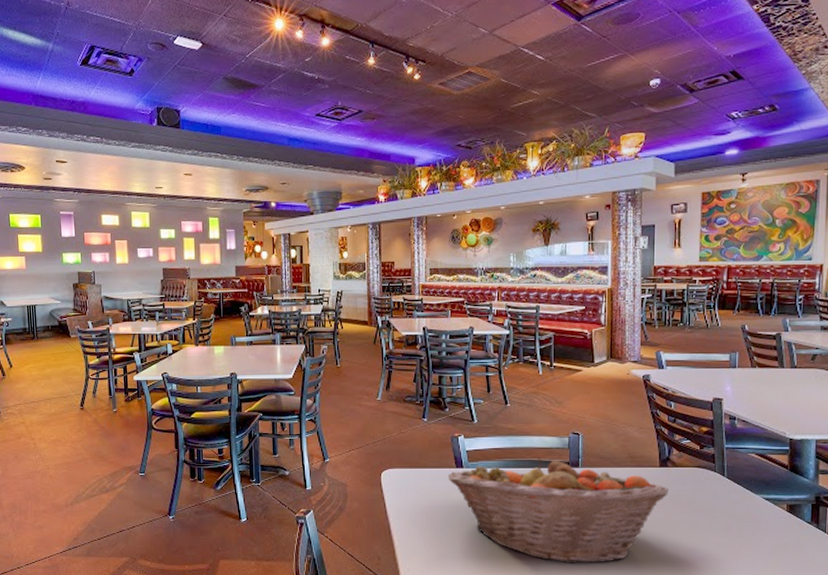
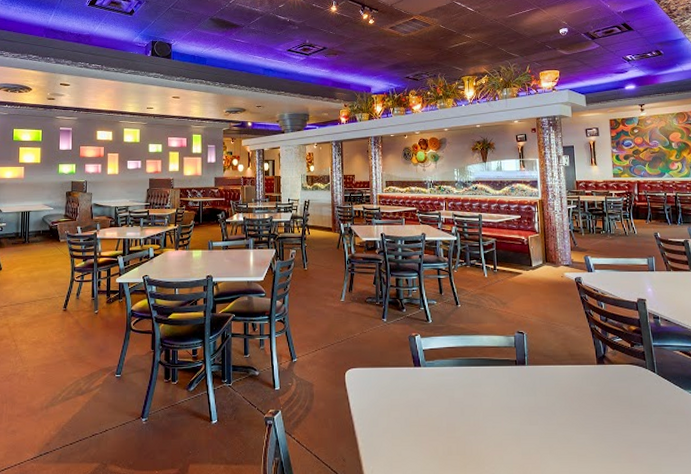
fruit basket: present [448,456,669,565] -> none [407,355,607,463]

